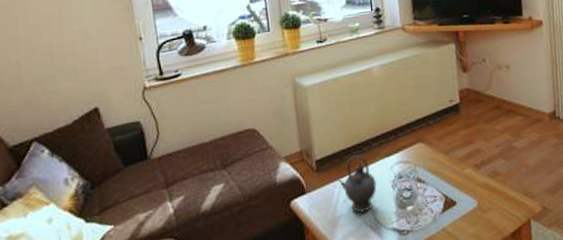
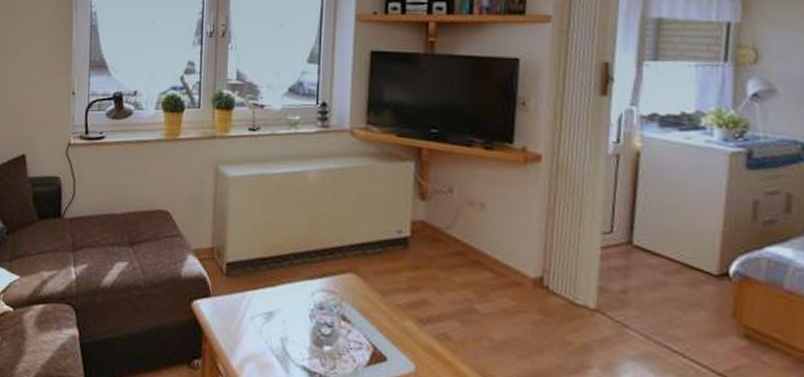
teapot: present [336,154,377,213] -> none [246,268,292,337]

